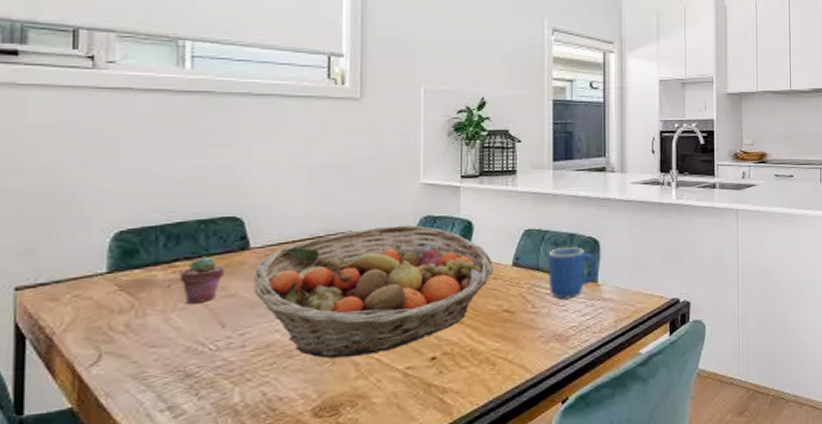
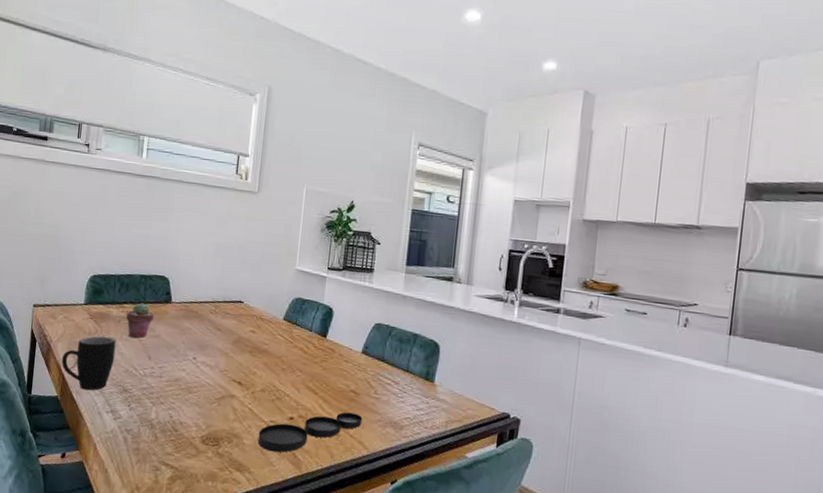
mug: none [74,310,167,390] -> present [61,336,116,391]
fruit basket: present [252,224,494,358] -> none [171,300,347,404]
plate: none [392,335,521,404] -> present [258,412,363,453]
mug: present [548,247,597,299] -> none [391,344,436,393]

